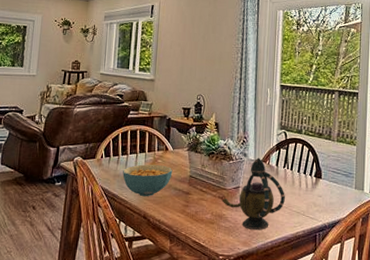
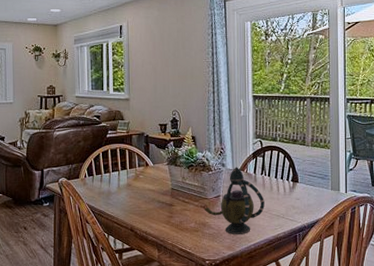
cereal bowl: present [122,164,173,197] -> none [107,180,155,211]

